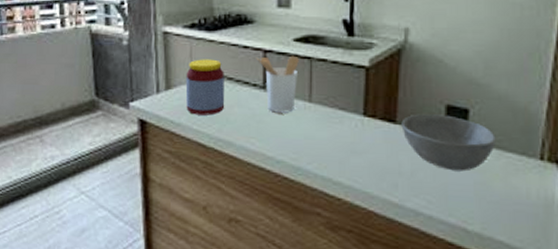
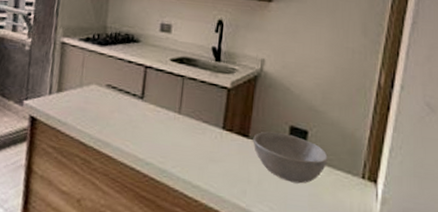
jar: present [185,59,225,116] -> none [73,68,110,118]
utensil holder: present [256,55,299,113] -> none [138,71,174,122]

